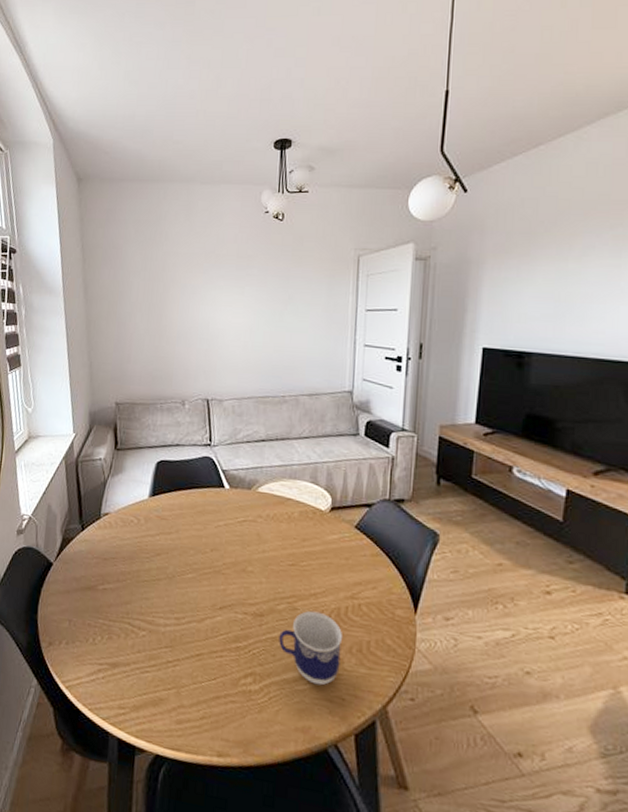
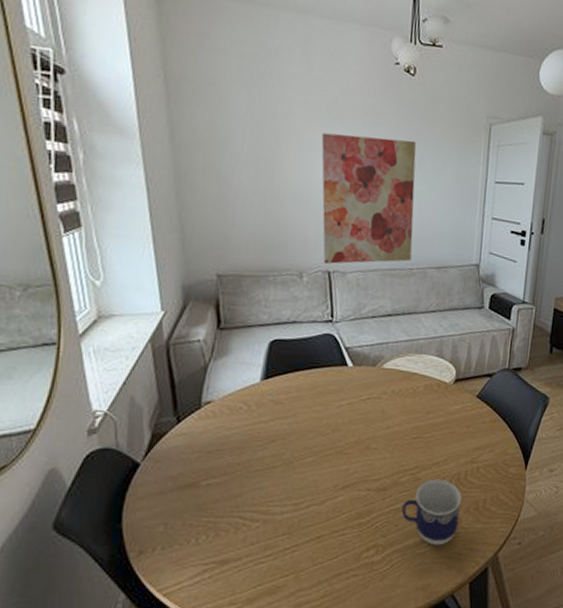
wall art: none [201,277,286,393] -> present [321,132,416,264]

